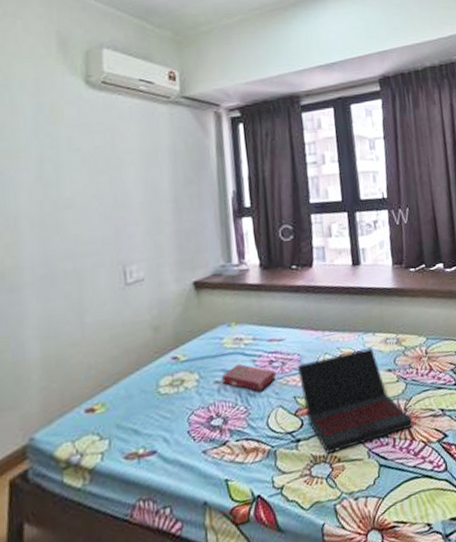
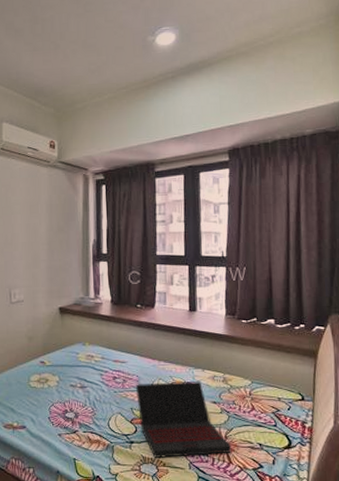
book: present [222,363,277,392] -> none [76,375,119,399]

